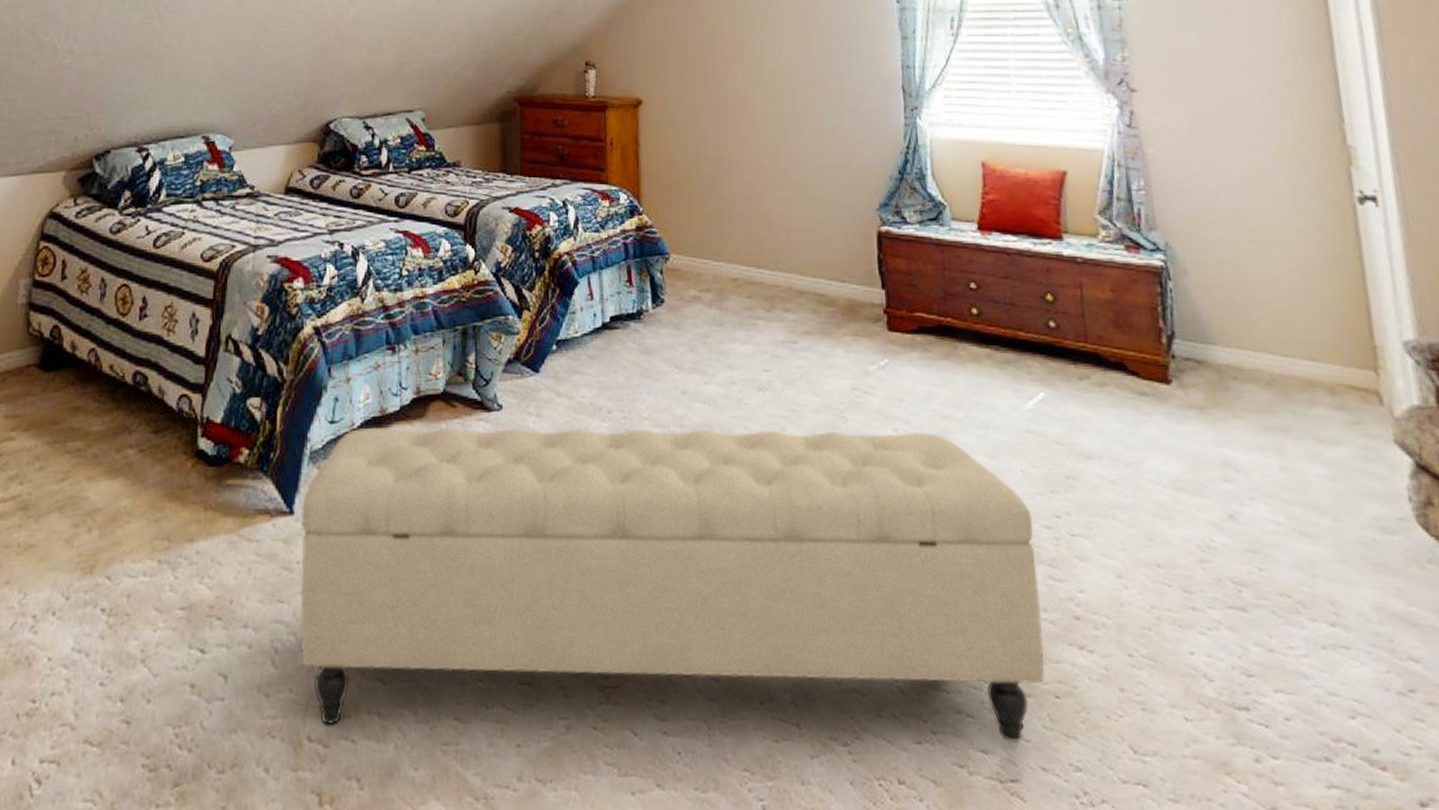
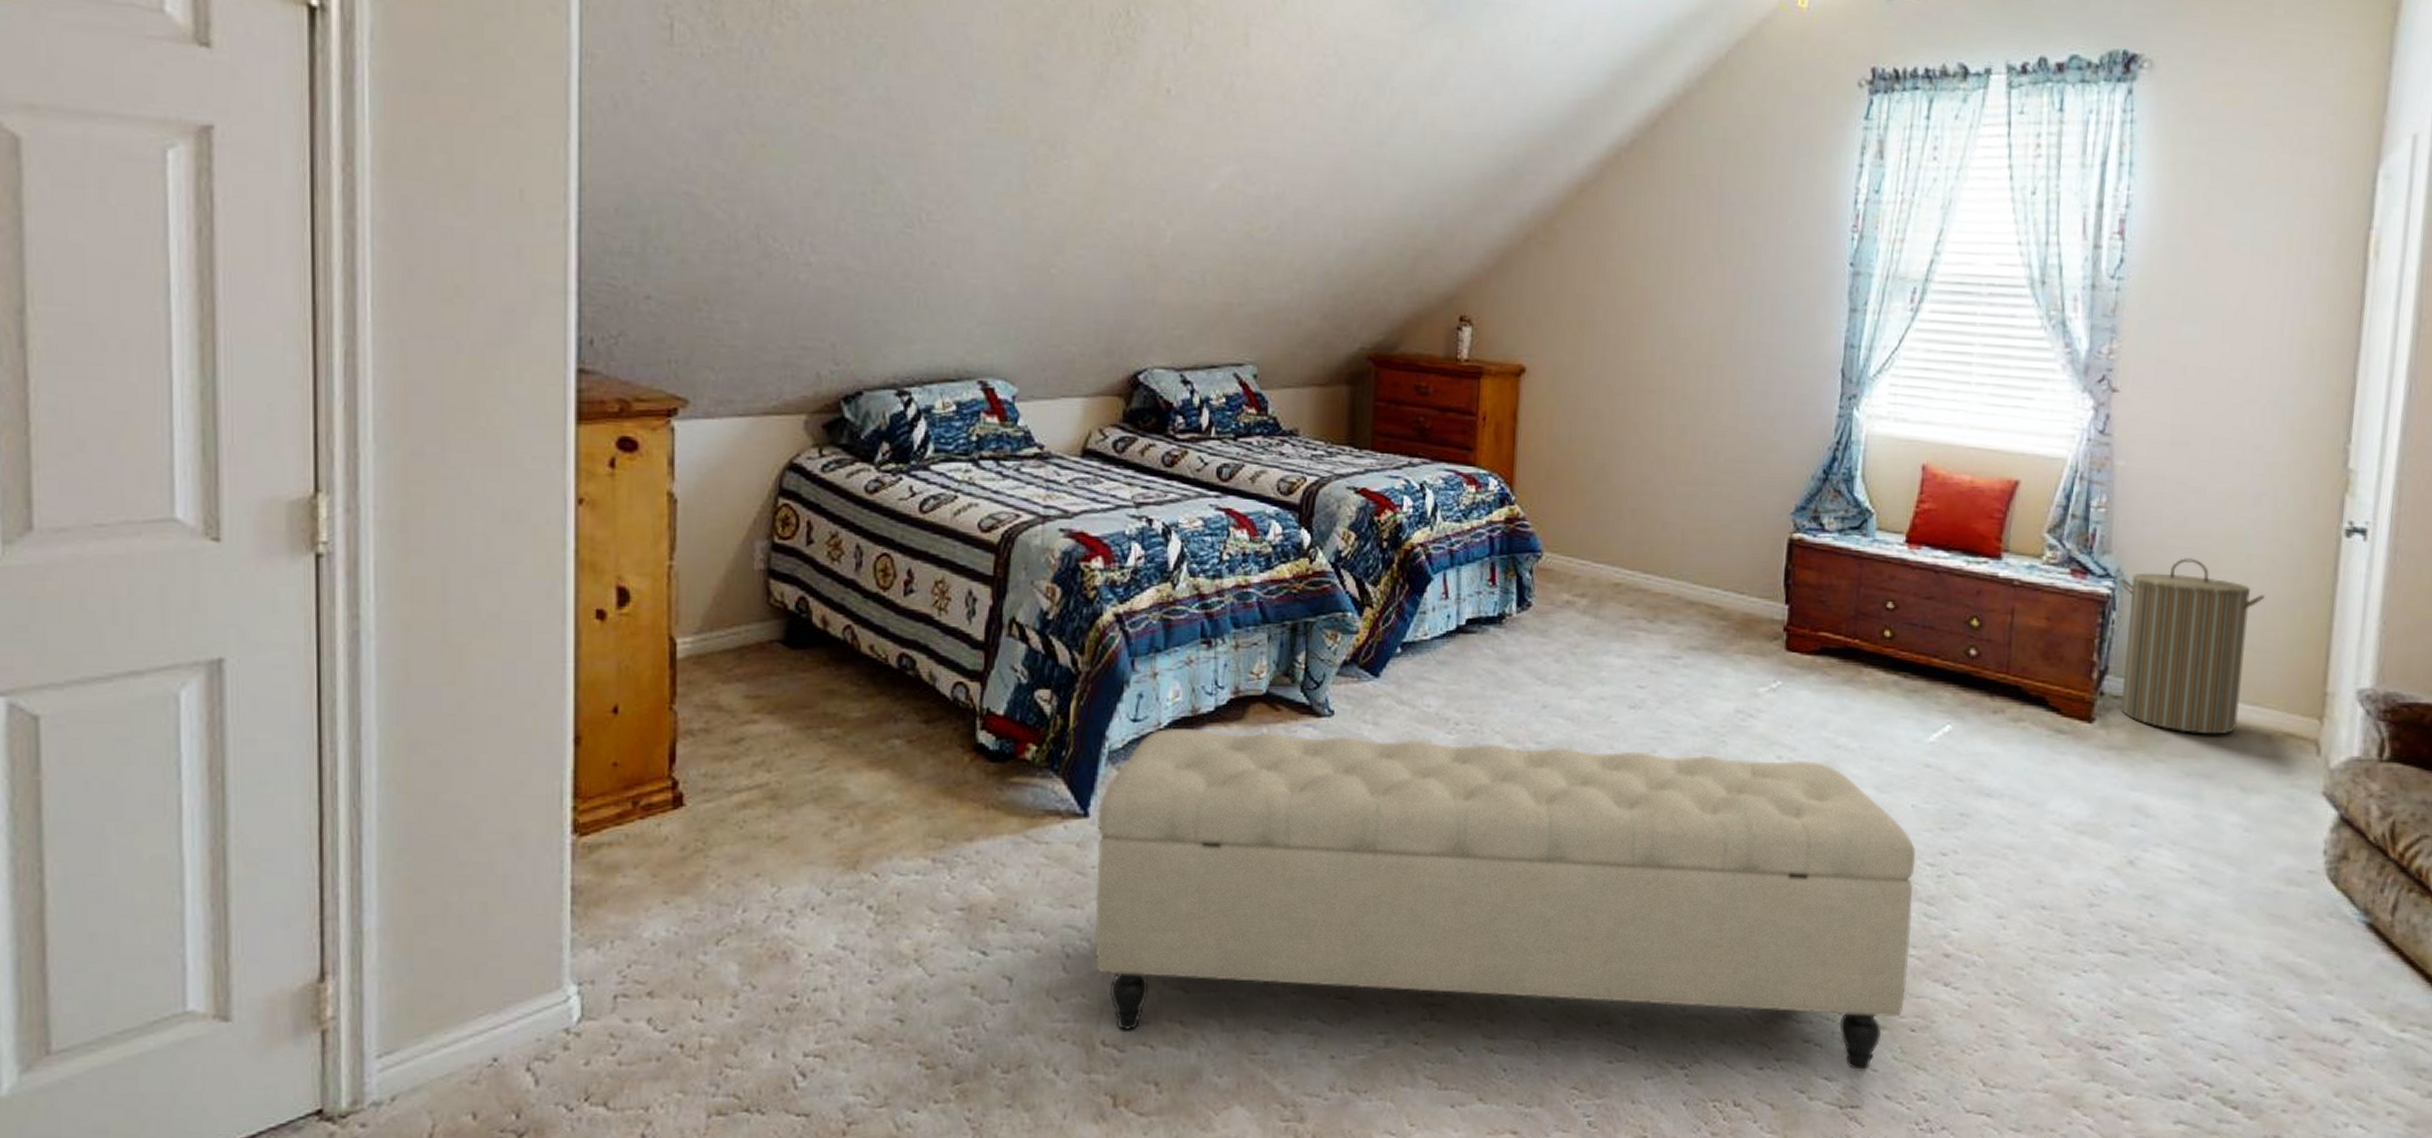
laundry hamper: none [1168,230,1301,390] -> present [2118,558,2265,735]

